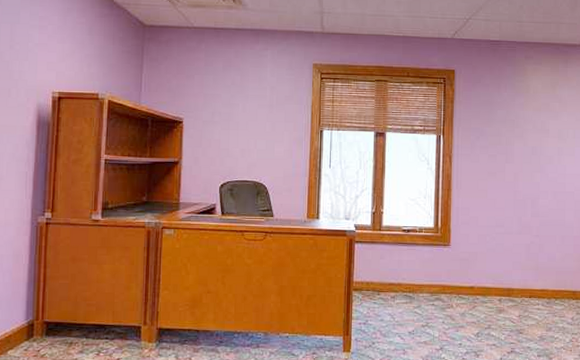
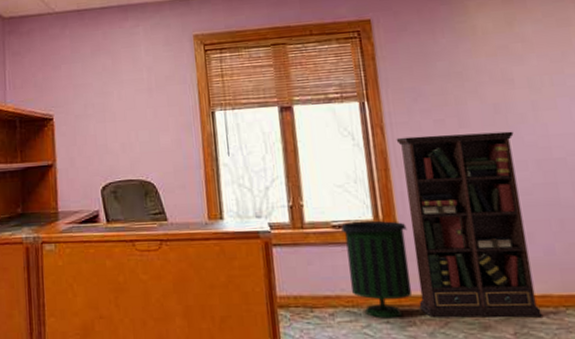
trash can: none [409,227,457,302] -> present [341,220,413,318]
bookcase: none [457,166,542,305] -> present [396,131,544,318]

